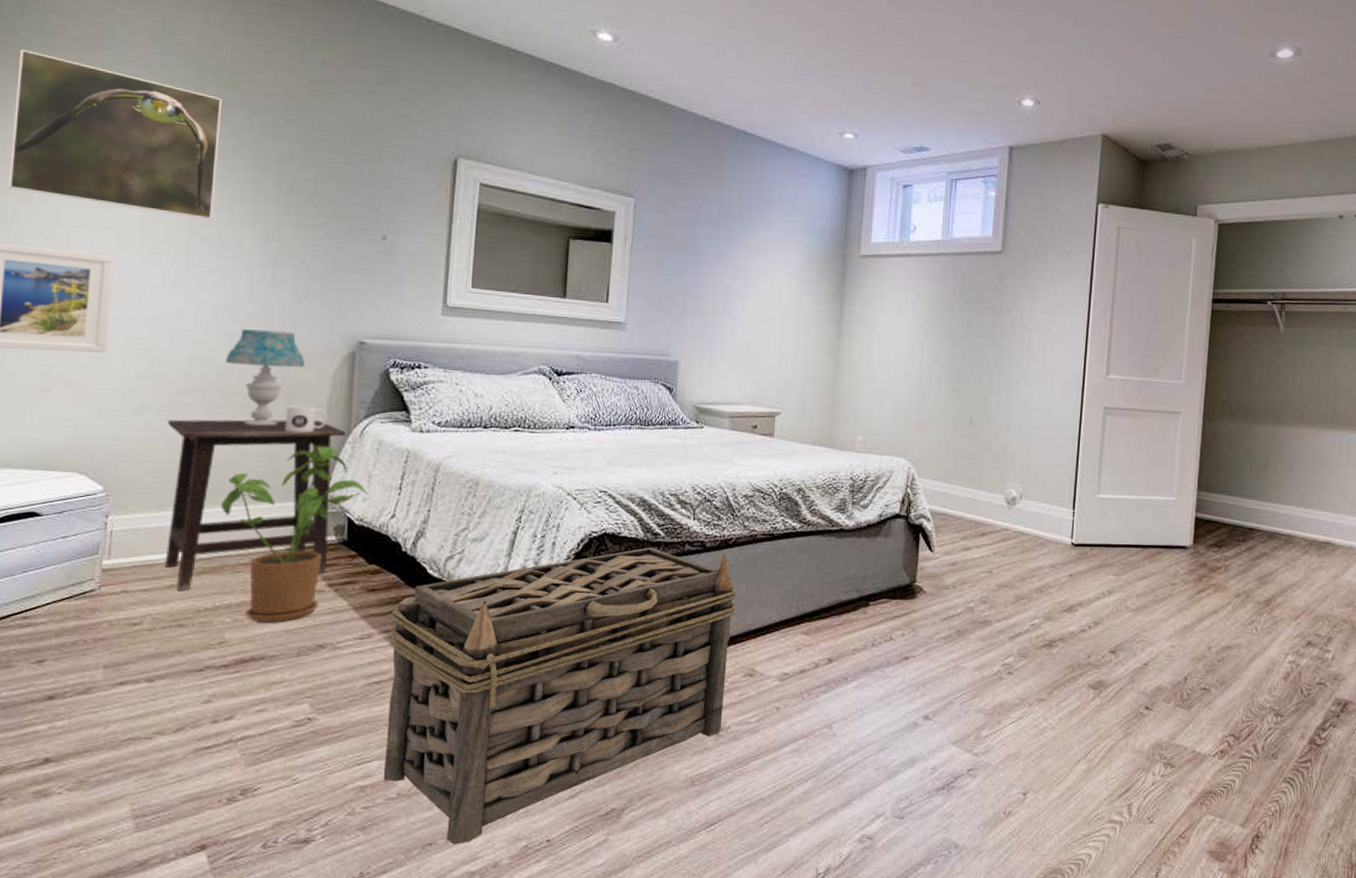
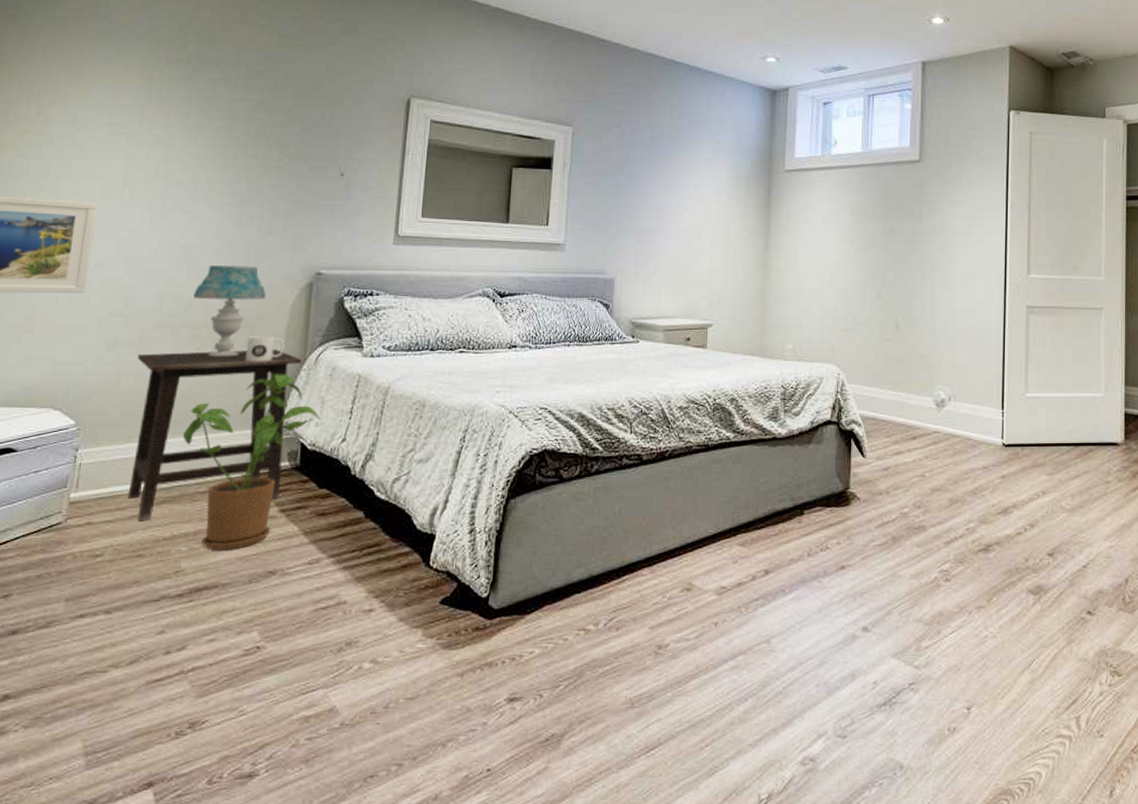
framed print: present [8,49,223,220] -> none [7,21,201,166]
basket: present [383,547,737,845] -> none [327,462,674,776]

